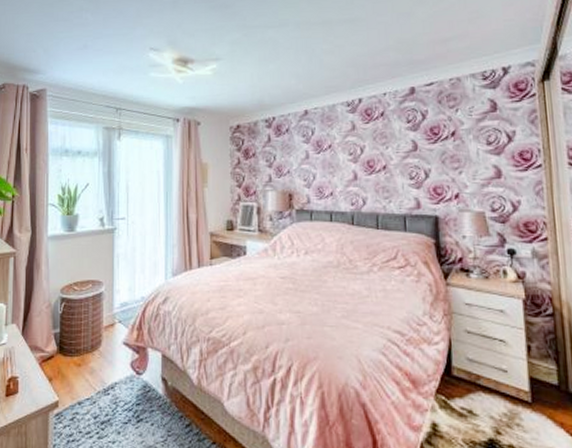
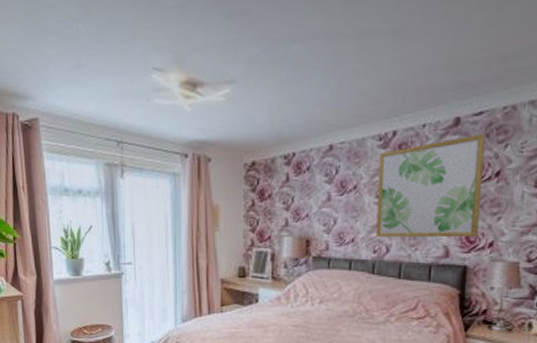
wall art: none [349,101,444,190] -> present [376,134,485,238]

